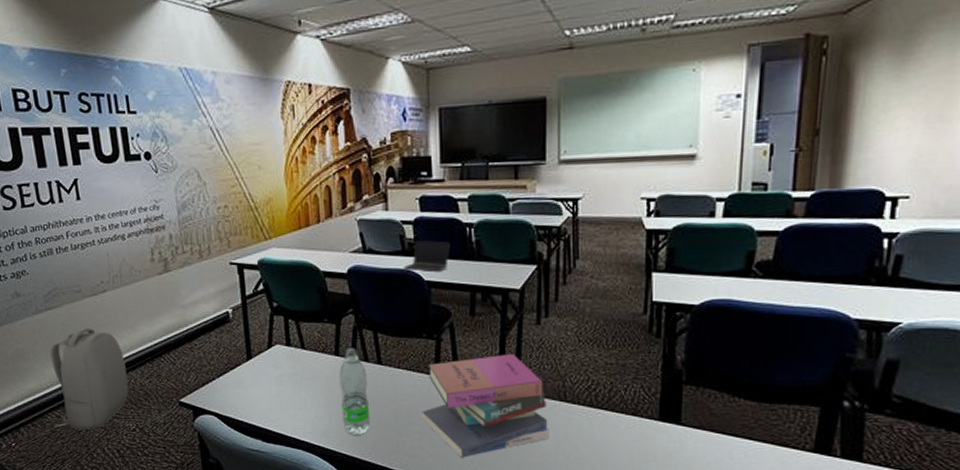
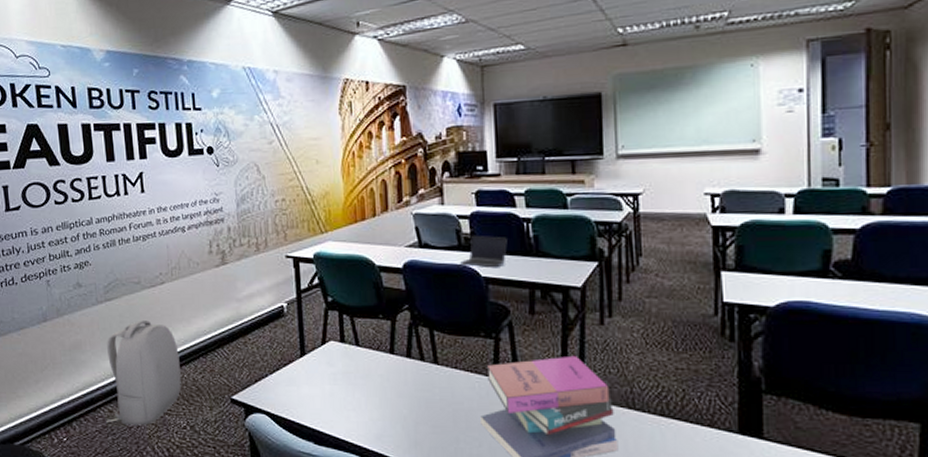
bottle: present [339,348,371,436] -> none [394,346,427,441]

